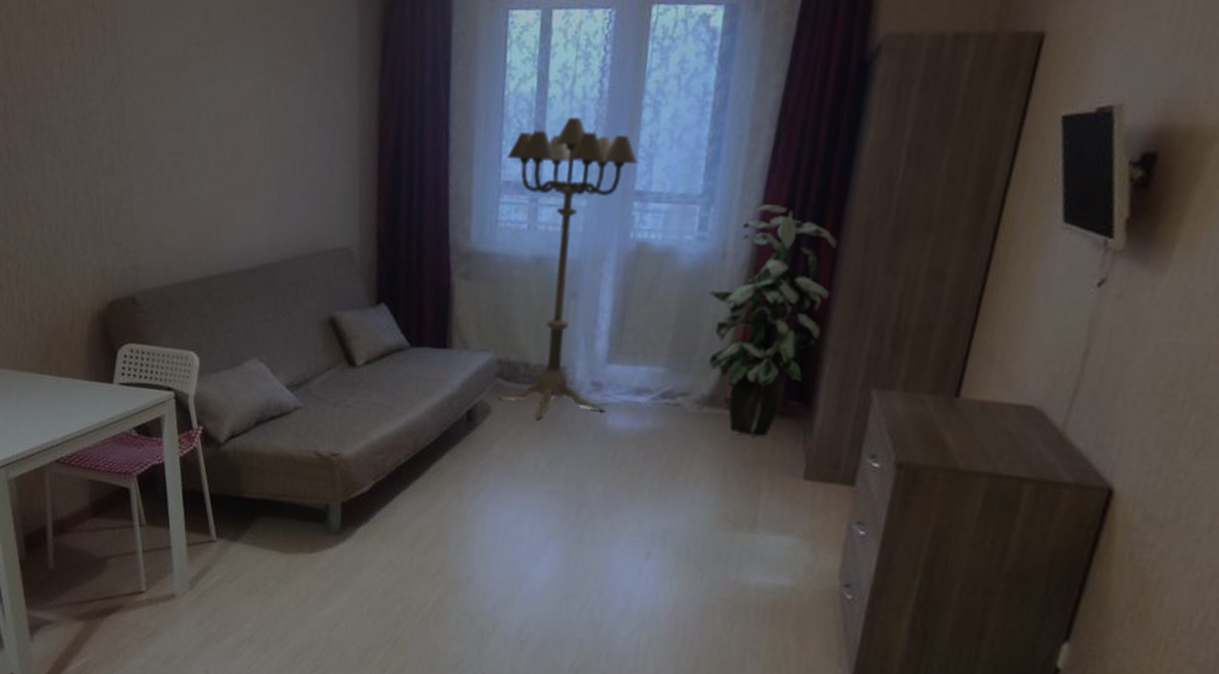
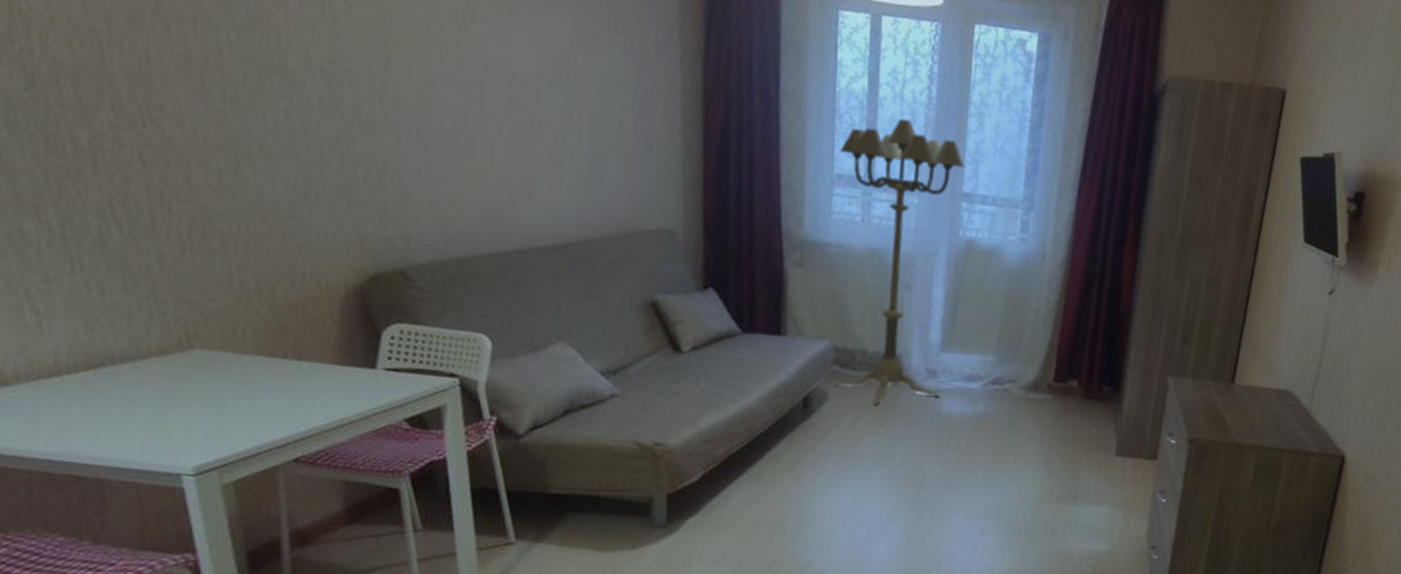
indoor plant: present [708,204,837,436] -> none [1032,212,1137,418]

